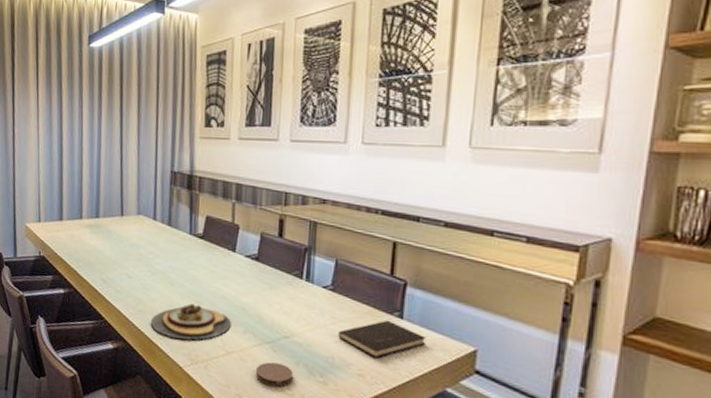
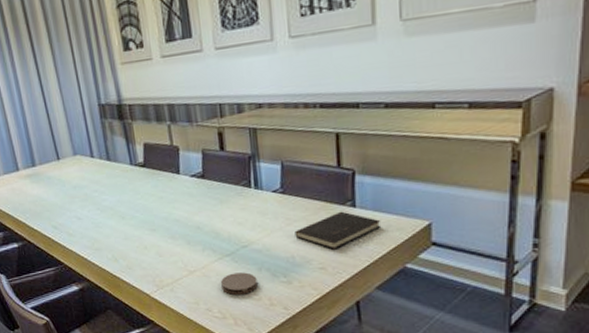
plate: present [151,303,232,340] -> none [110,232,189,268]

